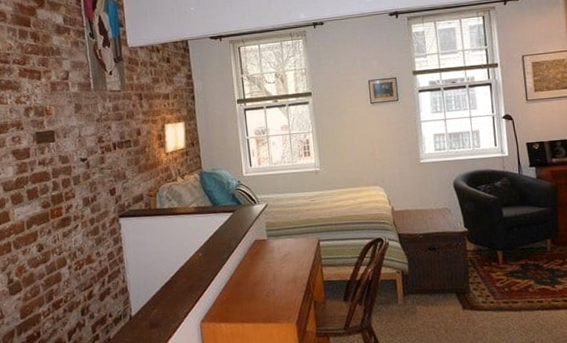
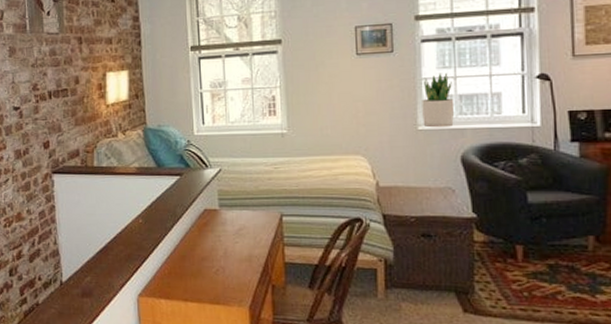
planter: none [422,116,447,161] -> present [422,72,455,128]

